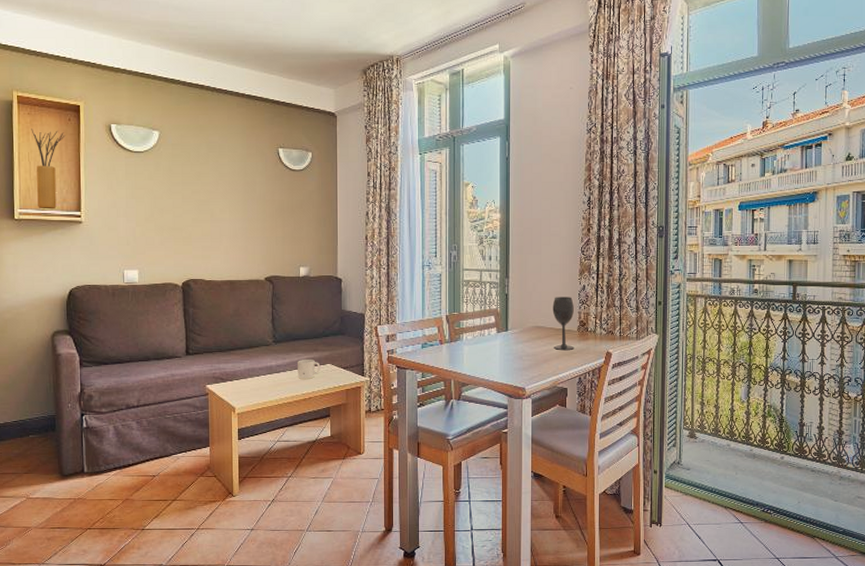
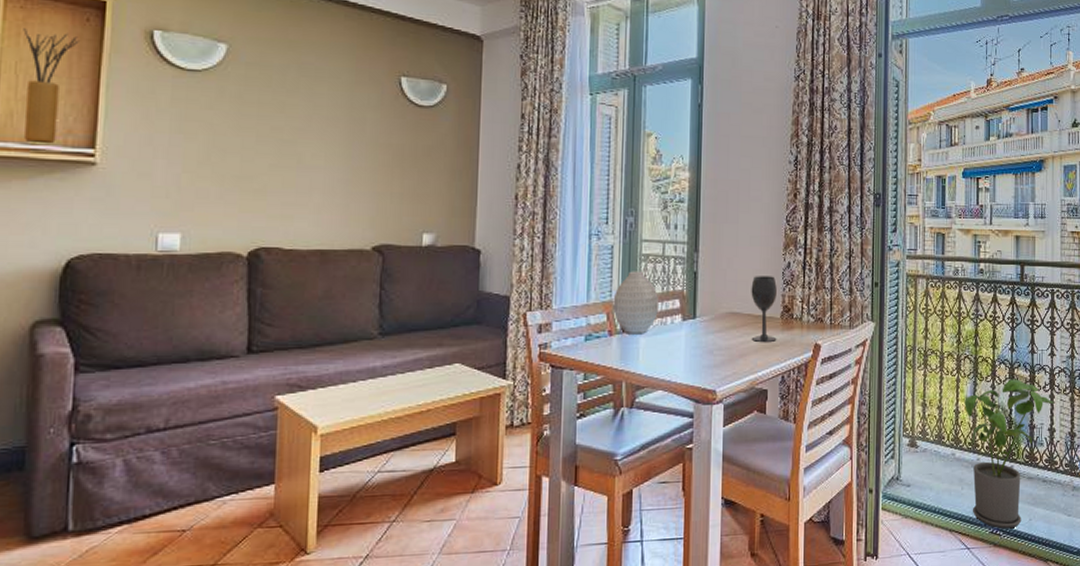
mug: present [296,360,321,380] -> none [411,358,446,386]
vase: none [442,294,479,344] -> present [613,271,660,336]
house plant: none [739,383,824,509] -> present [964,379,1055,530]

